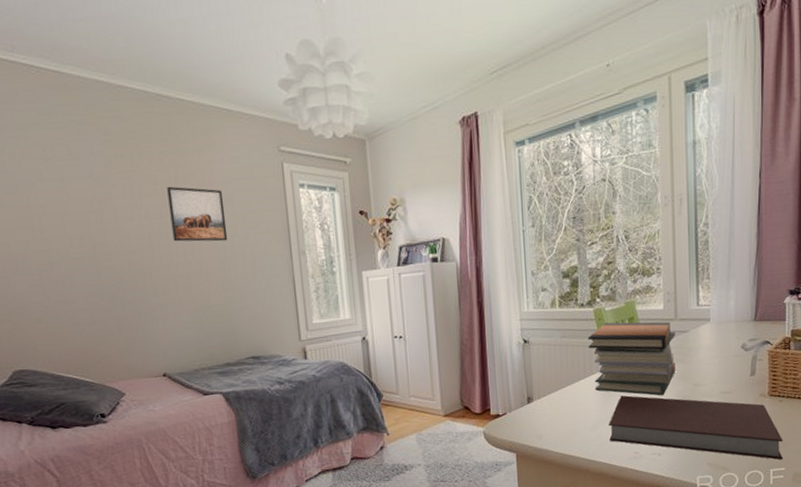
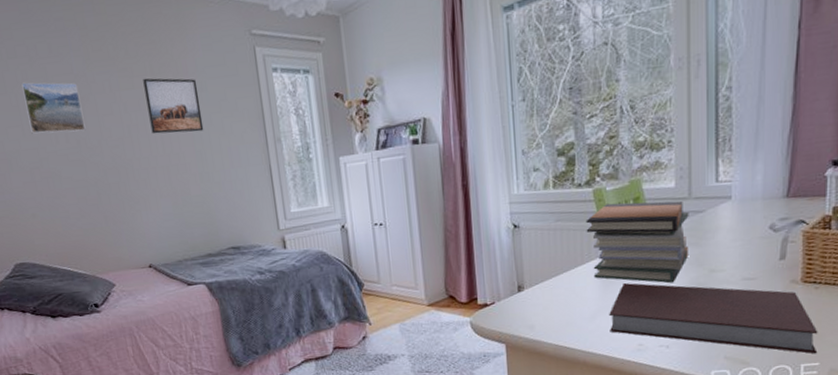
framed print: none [33,183,103,236] -> present [20,82,86,134]

